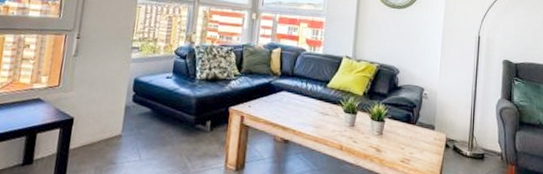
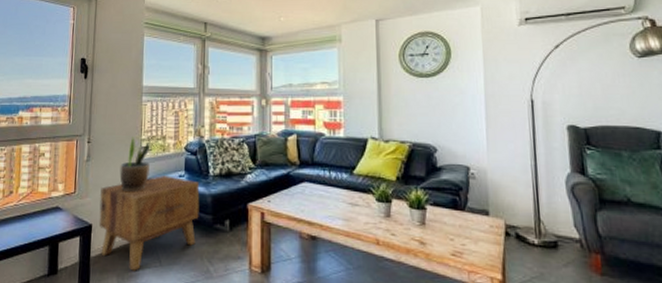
side table: none [80,75,186,164] -> present [98,175,200,271]
potted plant: none [107,37,142,90] -> present [119,137,151,193]

